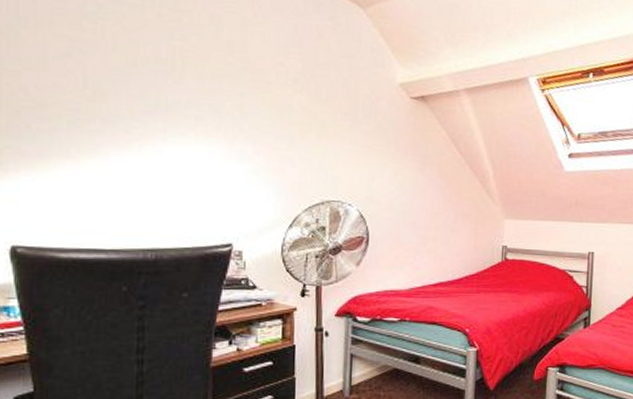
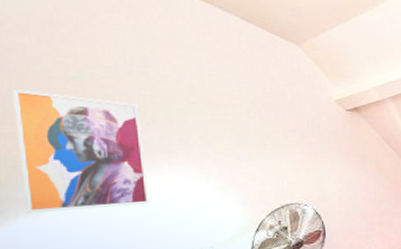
wall art: none [20,18,170,177] -> present [13,89,149,213]

